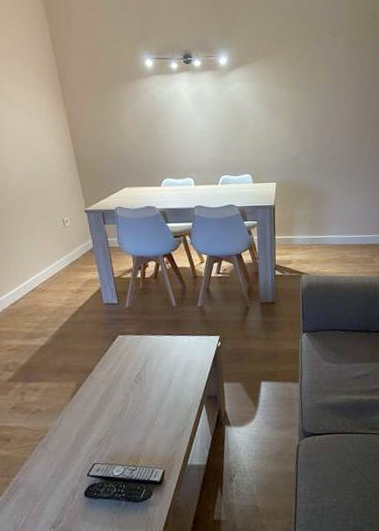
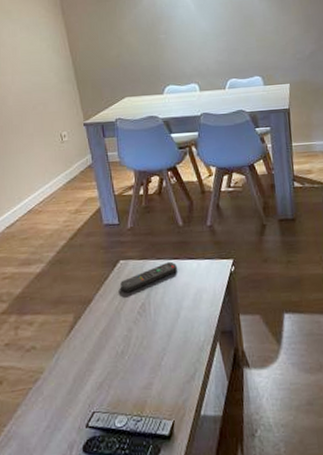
remote control: none [119,337,170,363] -> present [120,261,177,292]

